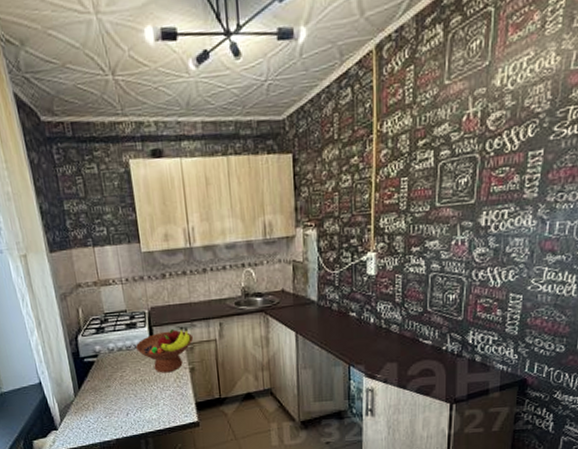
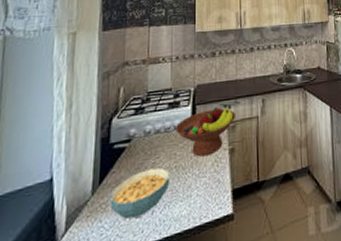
cereal bowl: none [90,380,138,417] -> present [110,167,170,219]

